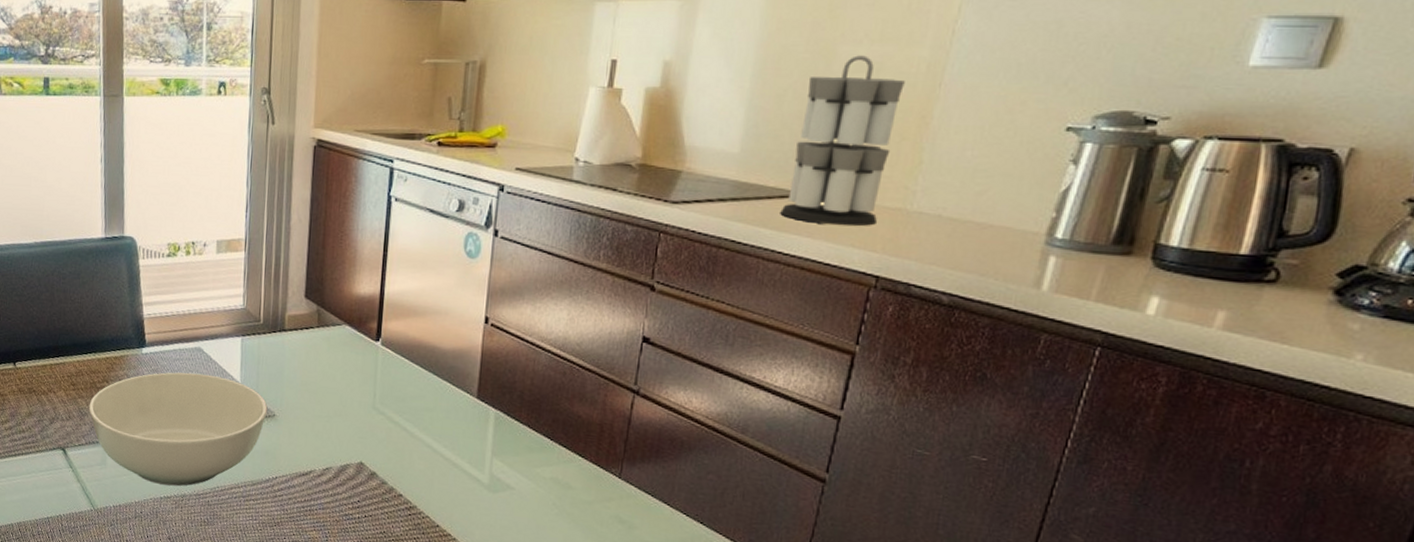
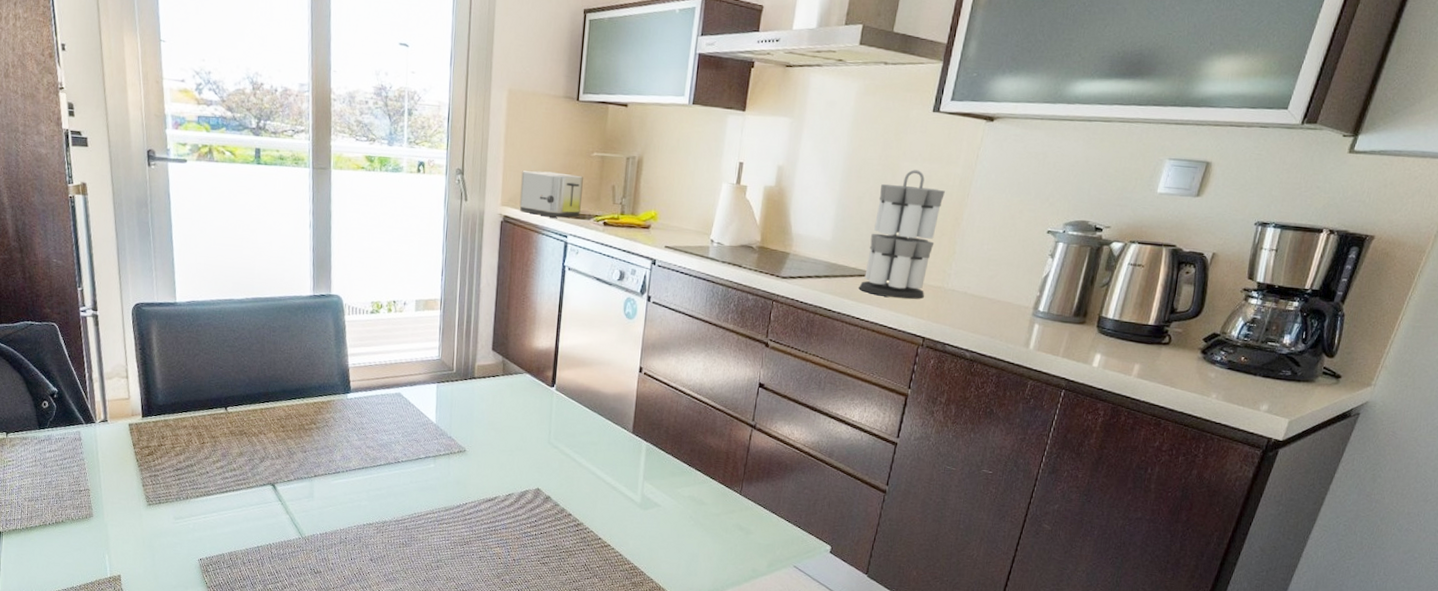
bowl: present [88,372,268,486] -> none [297,414,459,514]
toaster: none [335,84,413,139] -> present [519,170,584,218]

